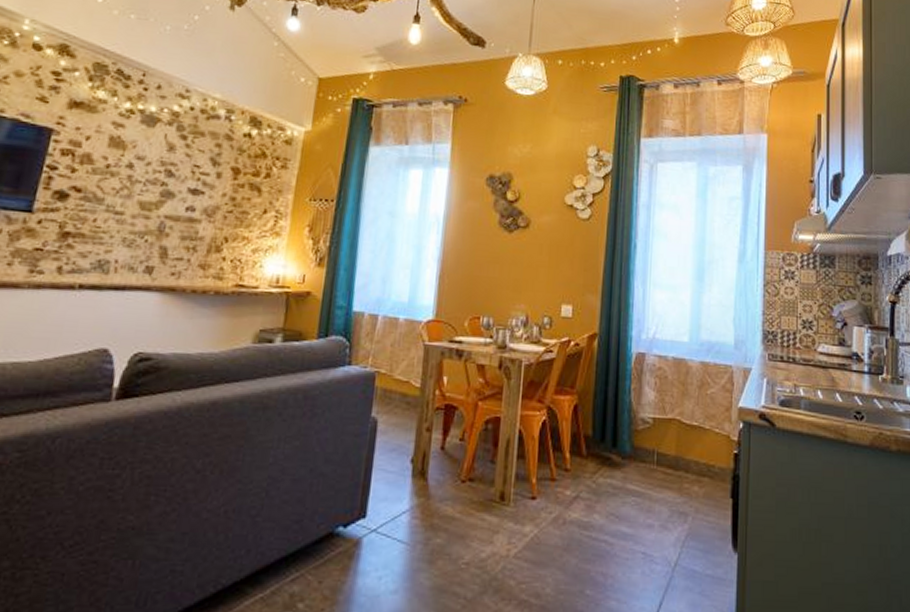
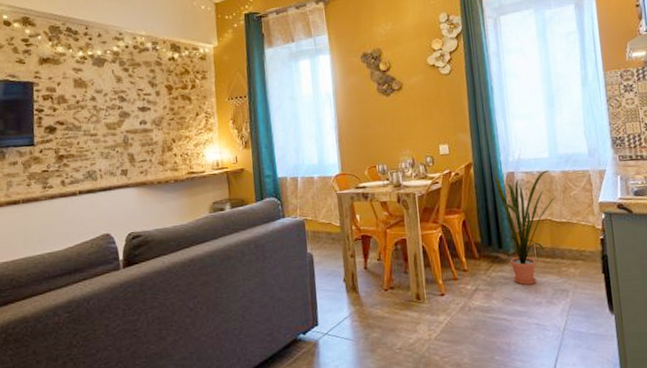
house plant: none [620,356,692,500] -> present [495,169,557,285]

